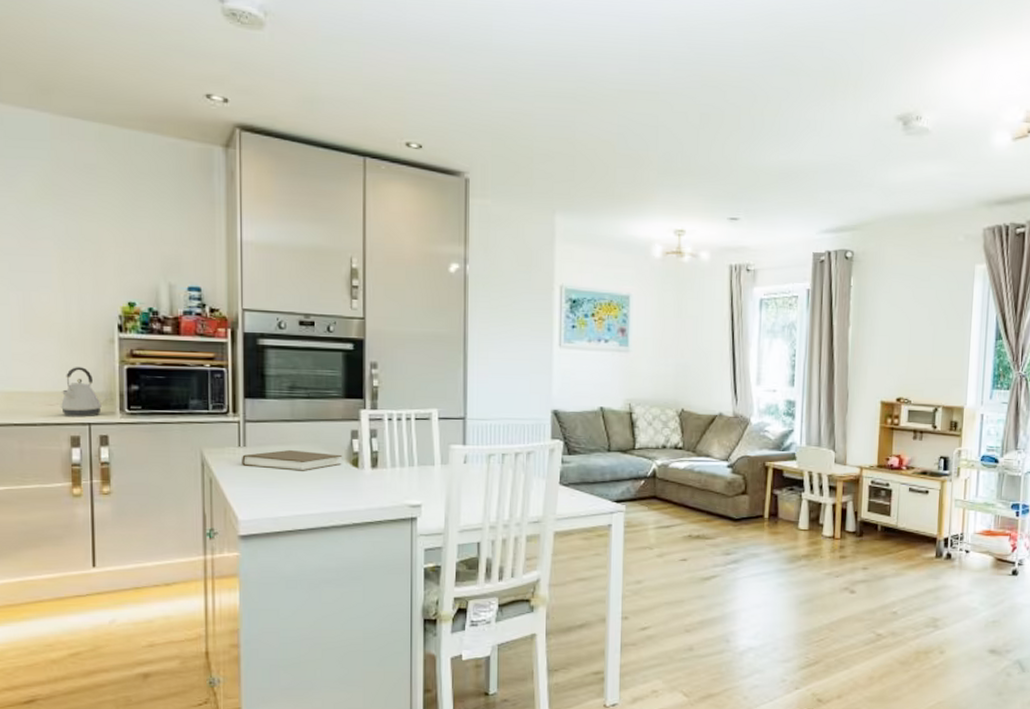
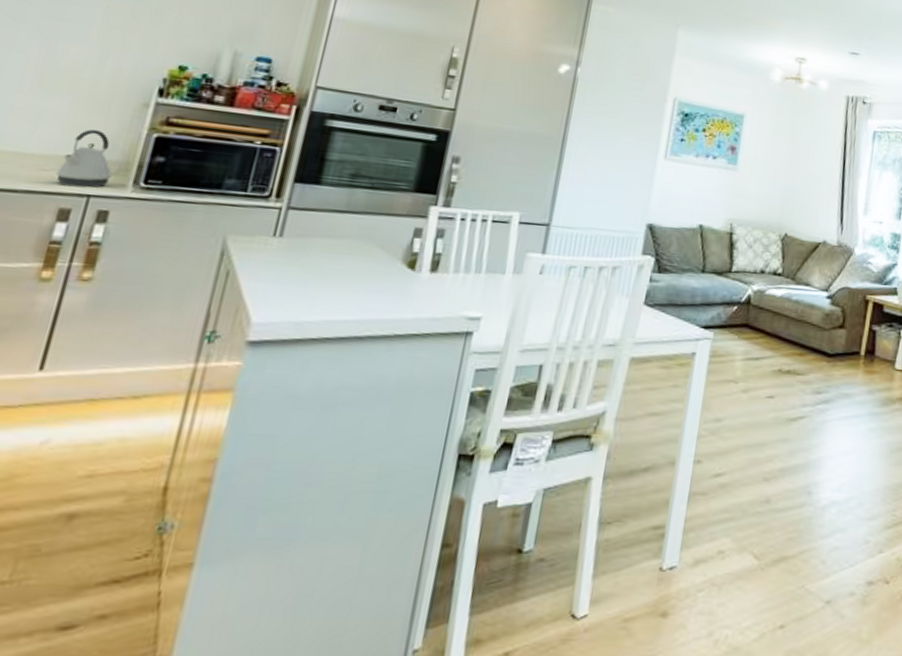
book: present [242,449,342,472] -> none [272,243,398,271]

